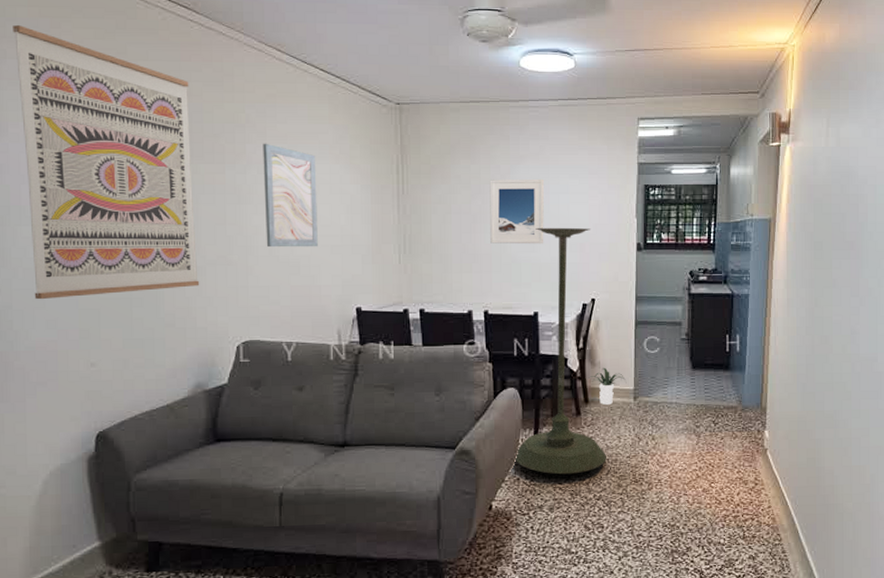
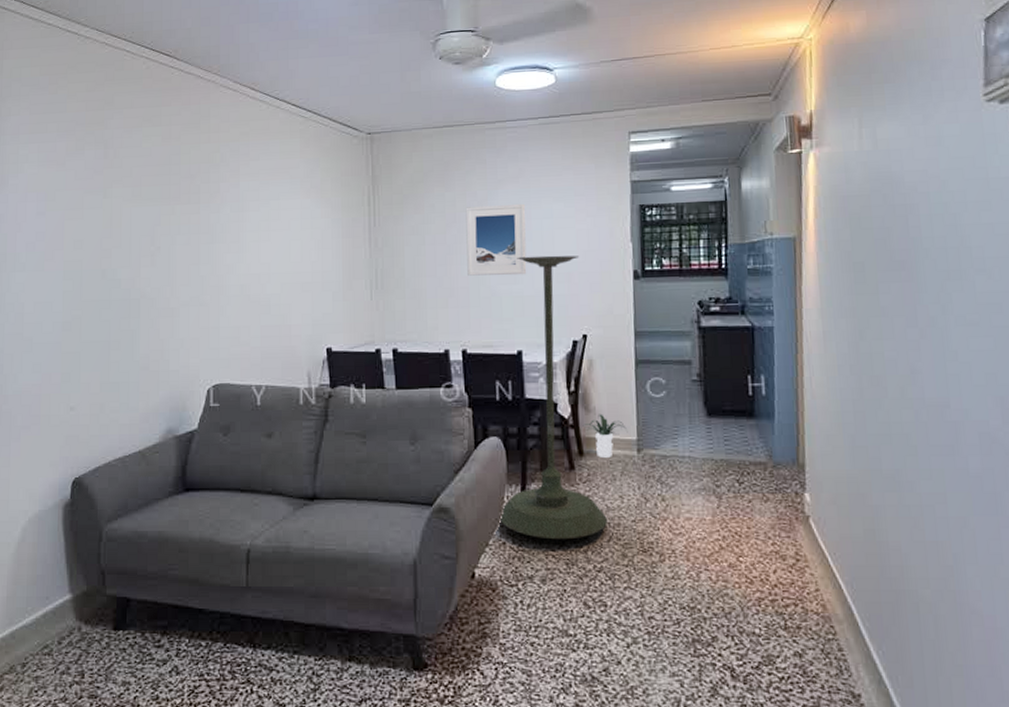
wall art: present [13,25,200,300] -> none [17,84,174,344]
wall art: present [263,143,318,248] -> none [236,181,288,287]

